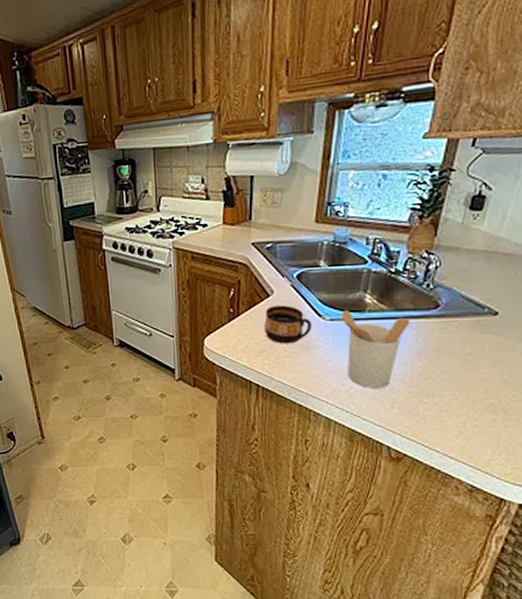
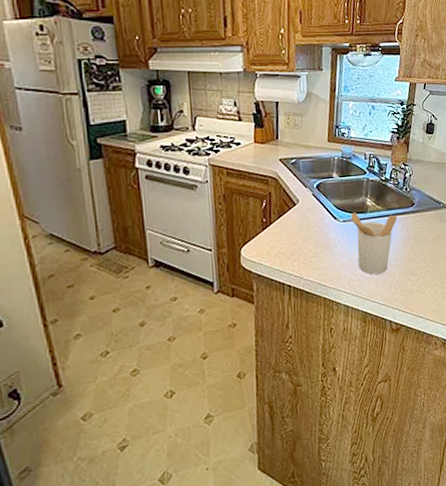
cup: present [264,305,313,344] -> none [293,211,331,246]

